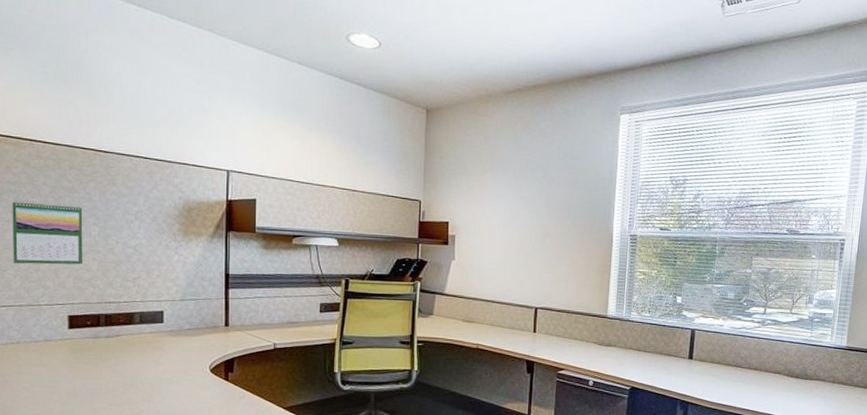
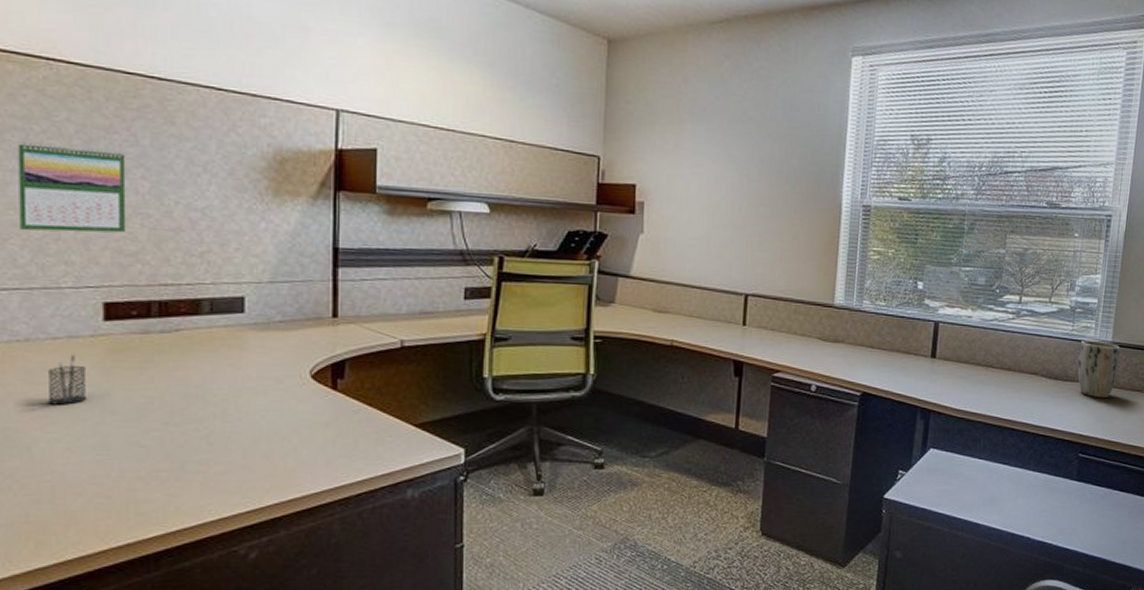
pencil holder: none [31,352,58,390] -> present [47,353,88,405]
plant pot: none [816,345,854,394] -> present [1077,340,1121,398]

